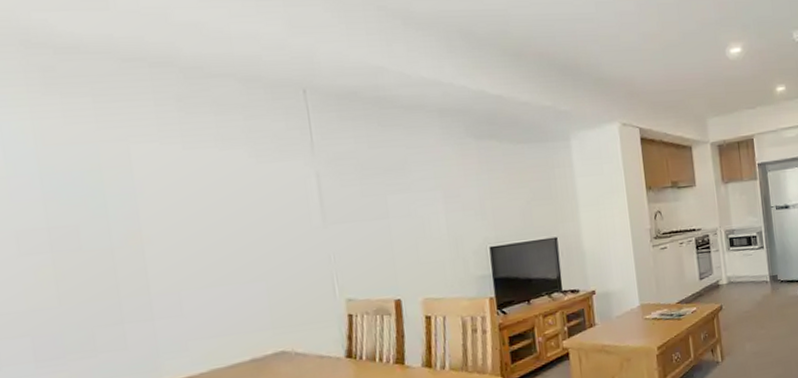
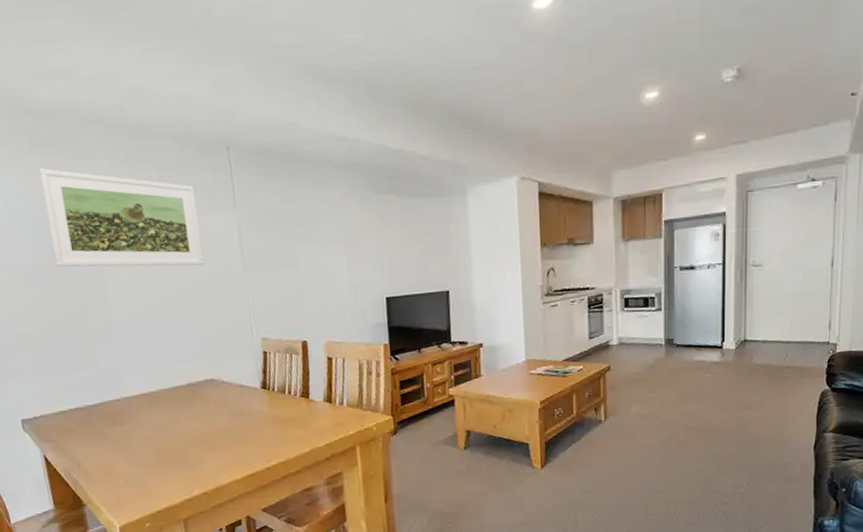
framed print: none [54,110,274,227] -> present [38,168,204,267]

